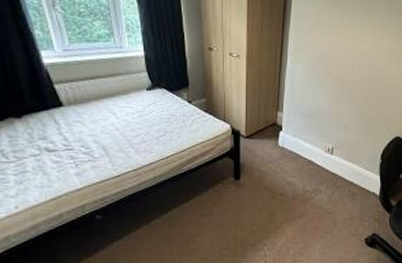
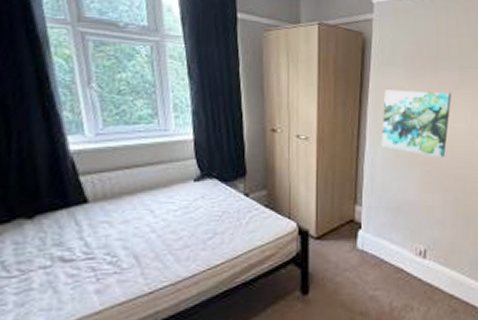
wall art: none [300,15,361,74] -> present [381,90,451,158]

